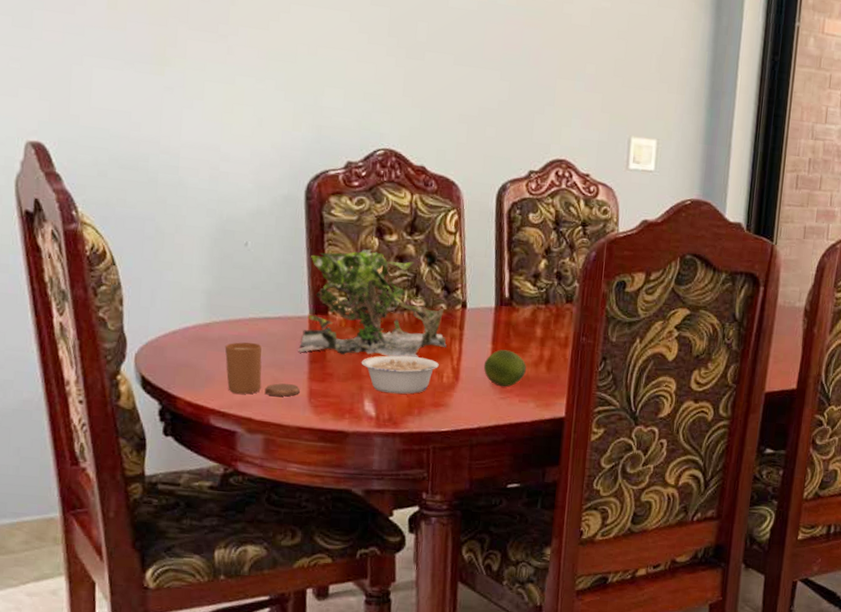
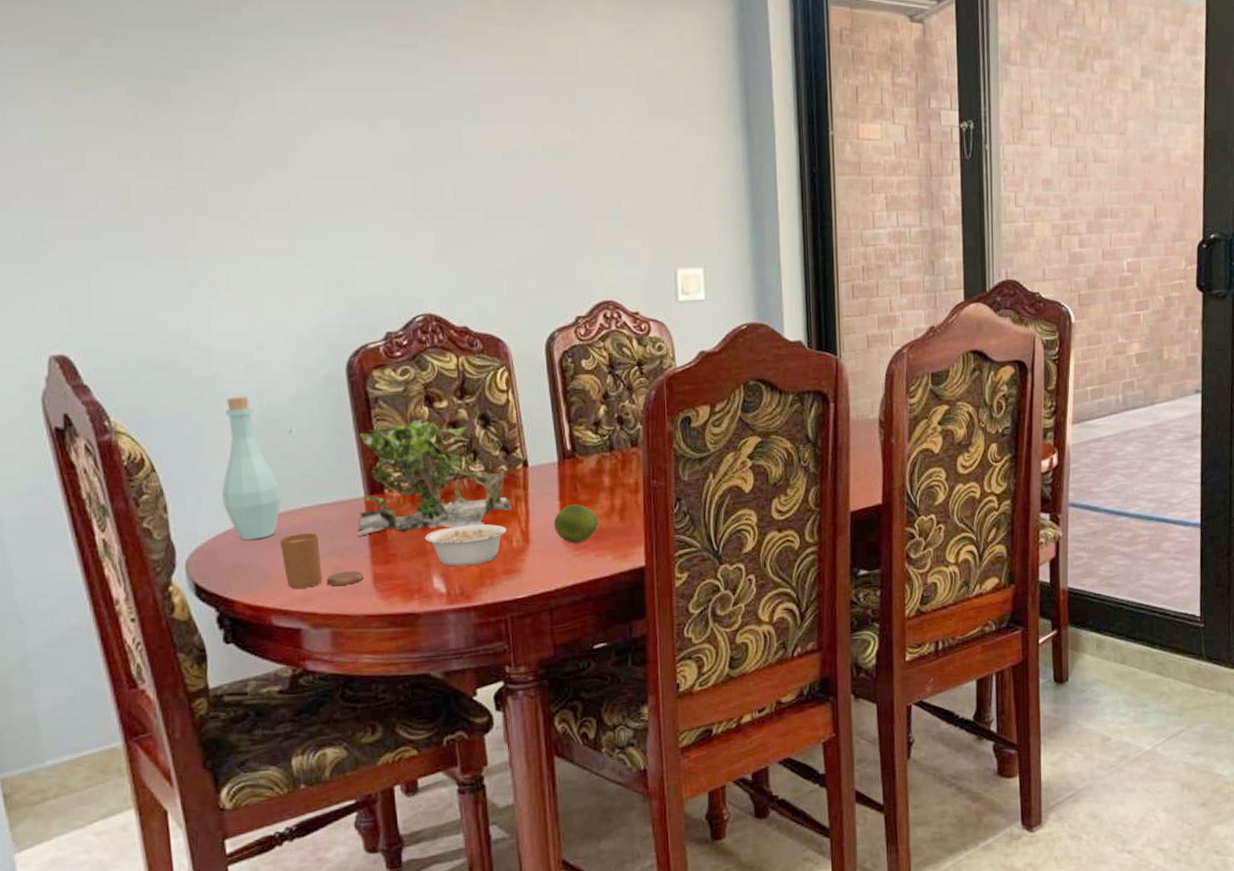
bottle: none [175,204,231,342] -> present [222,396,282,540]

